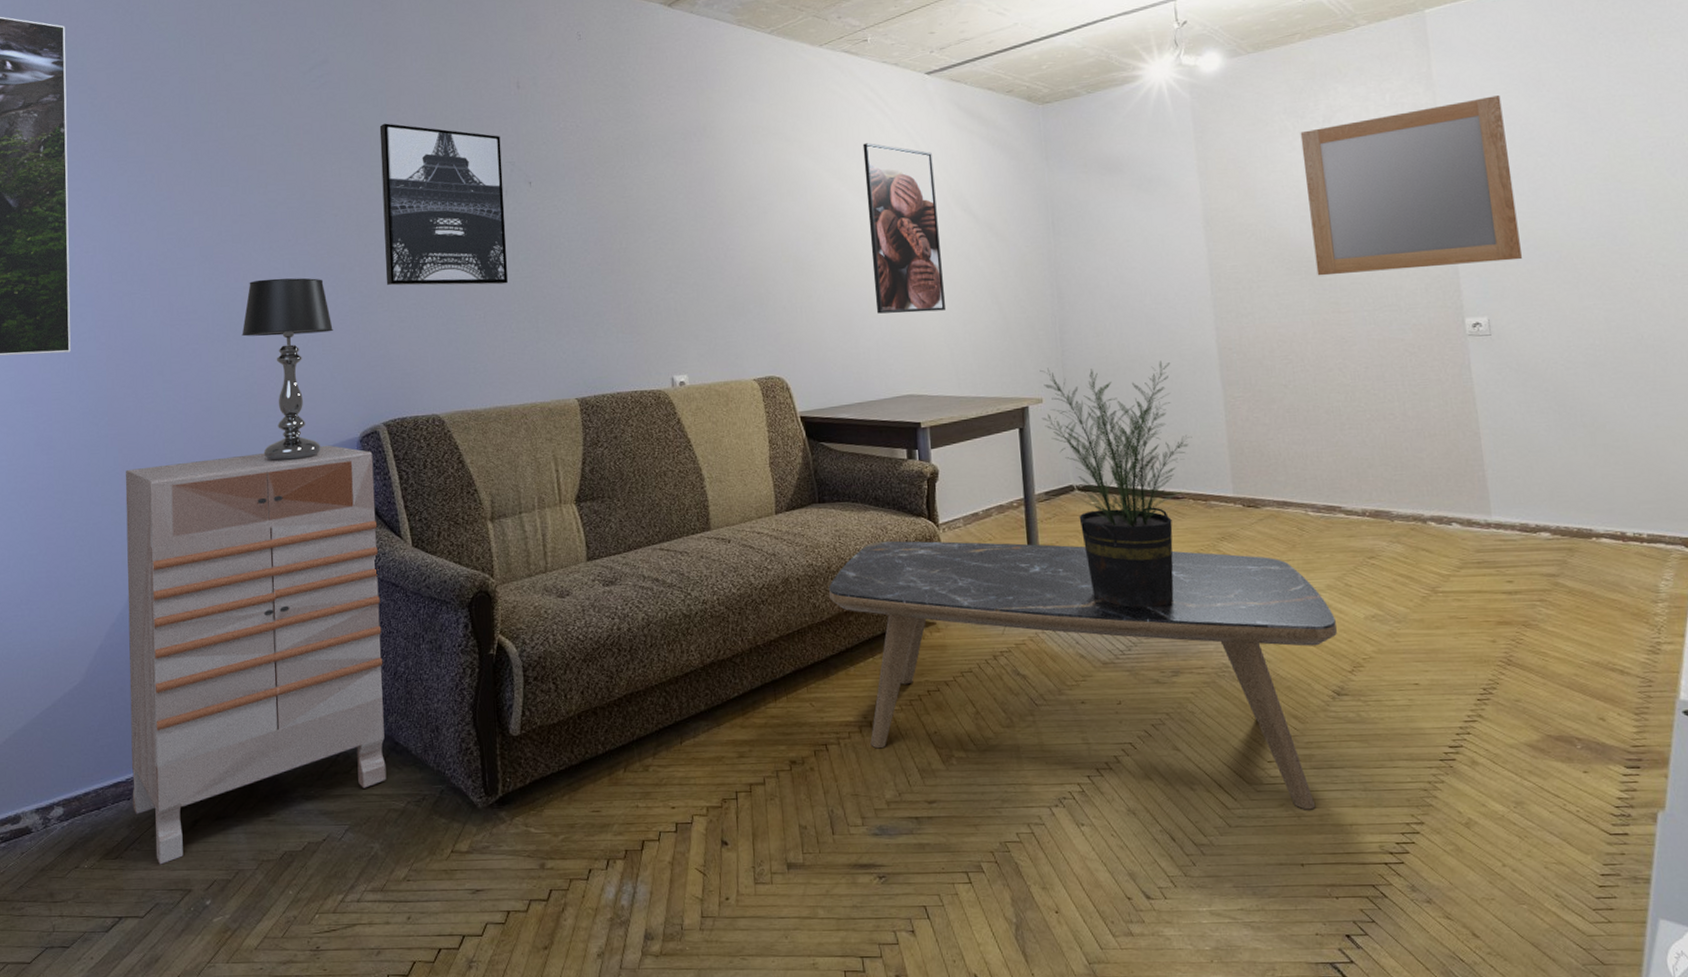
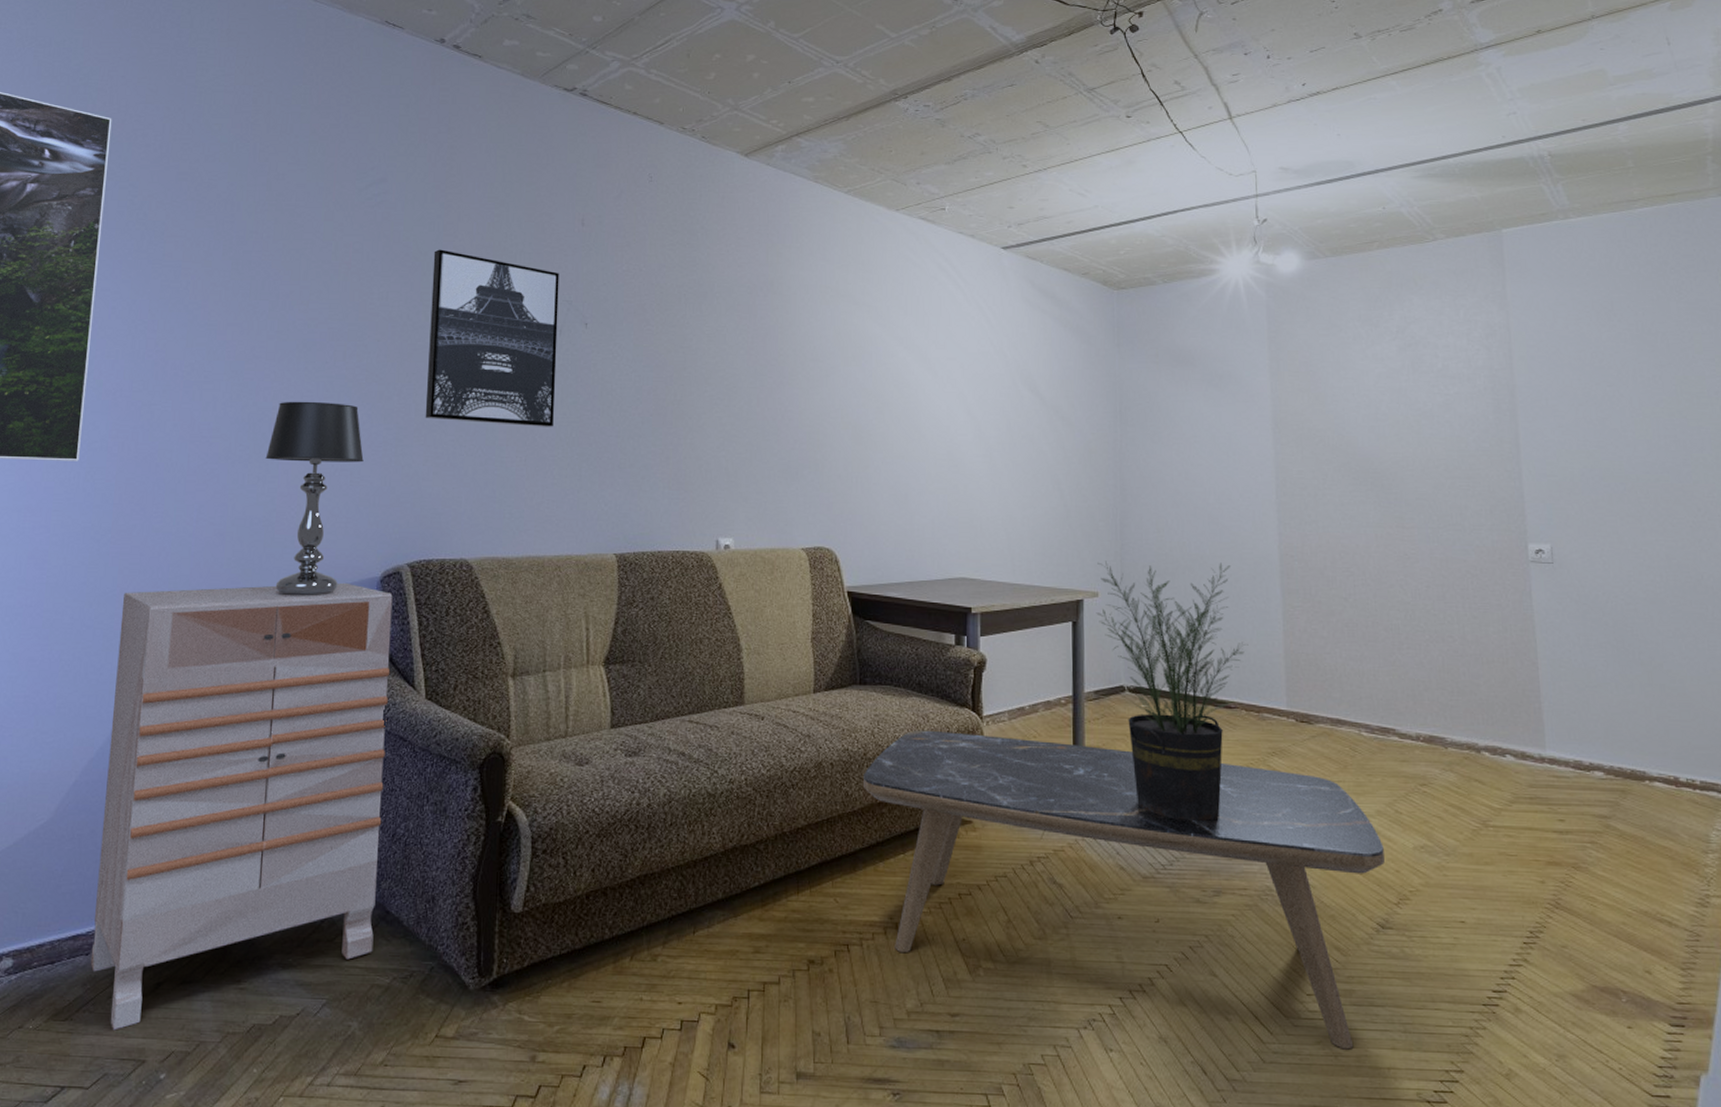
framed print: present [862,143,946,314] -> none [932,314,1006,493]
home mirror: present [1300,95,1522,276] -> none [1373,321,1587,489]

